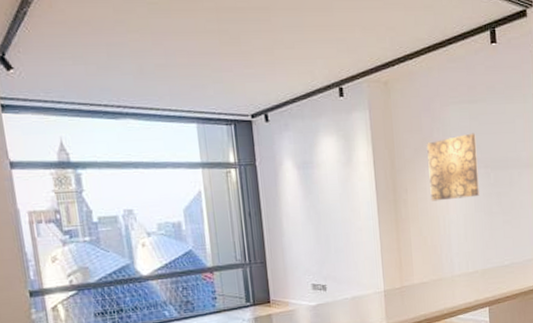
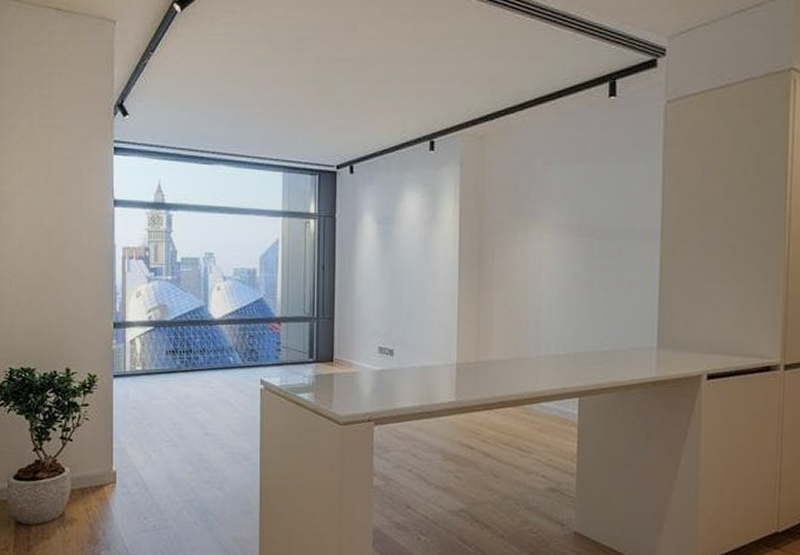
wall art: present [427,133,479,201] -> none [521,196,581,270]

